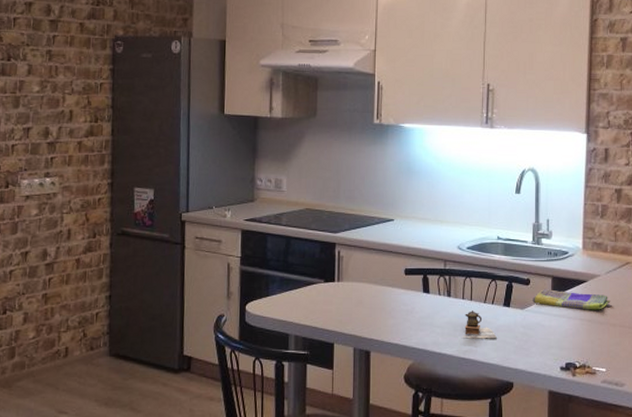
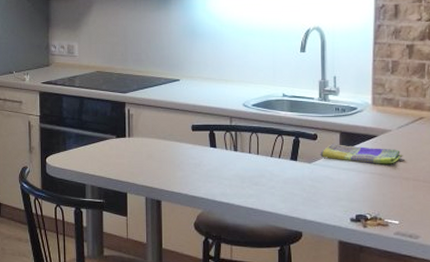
teapot: present [462,311,497,339] -> none [250,164,284,191]

